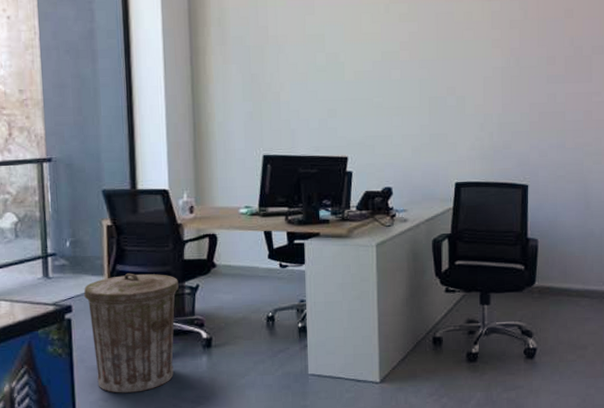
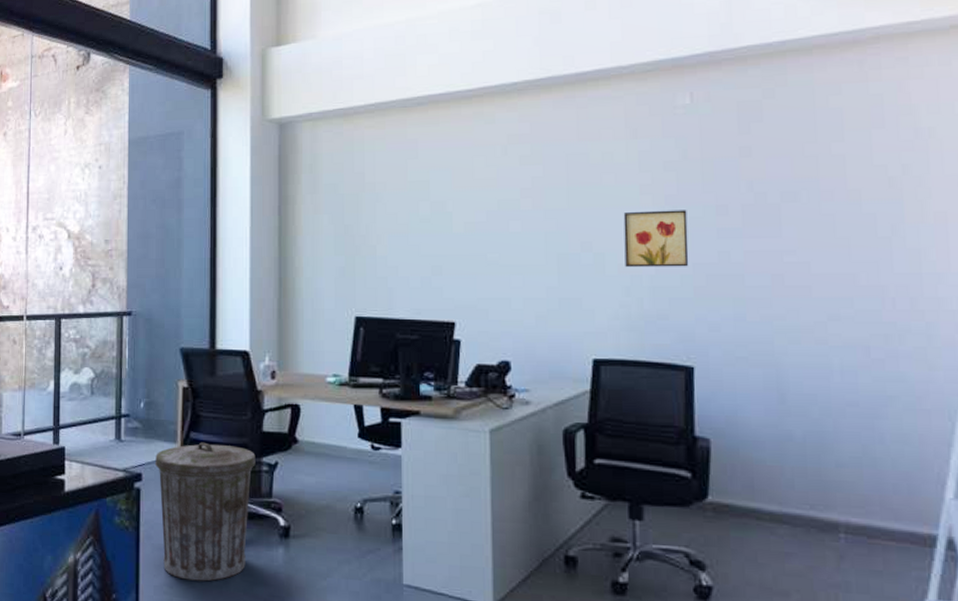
wall art: none [479,60,527,108] -> present [623,210,689,268]

